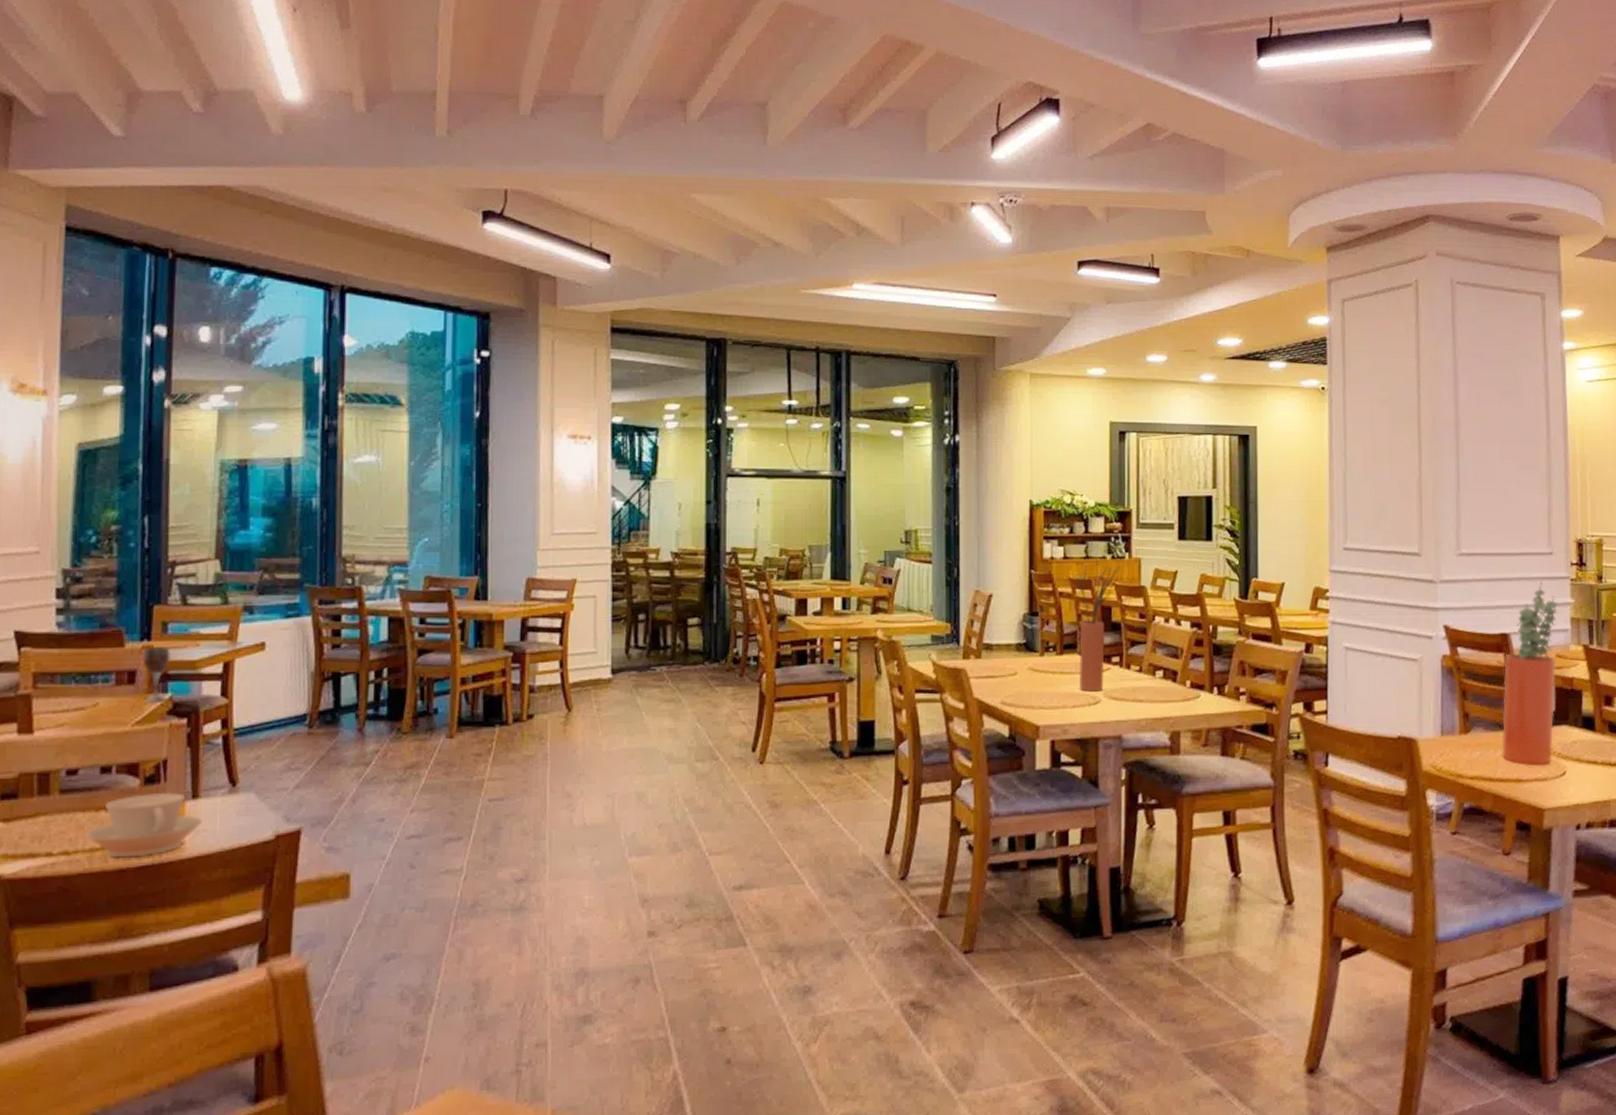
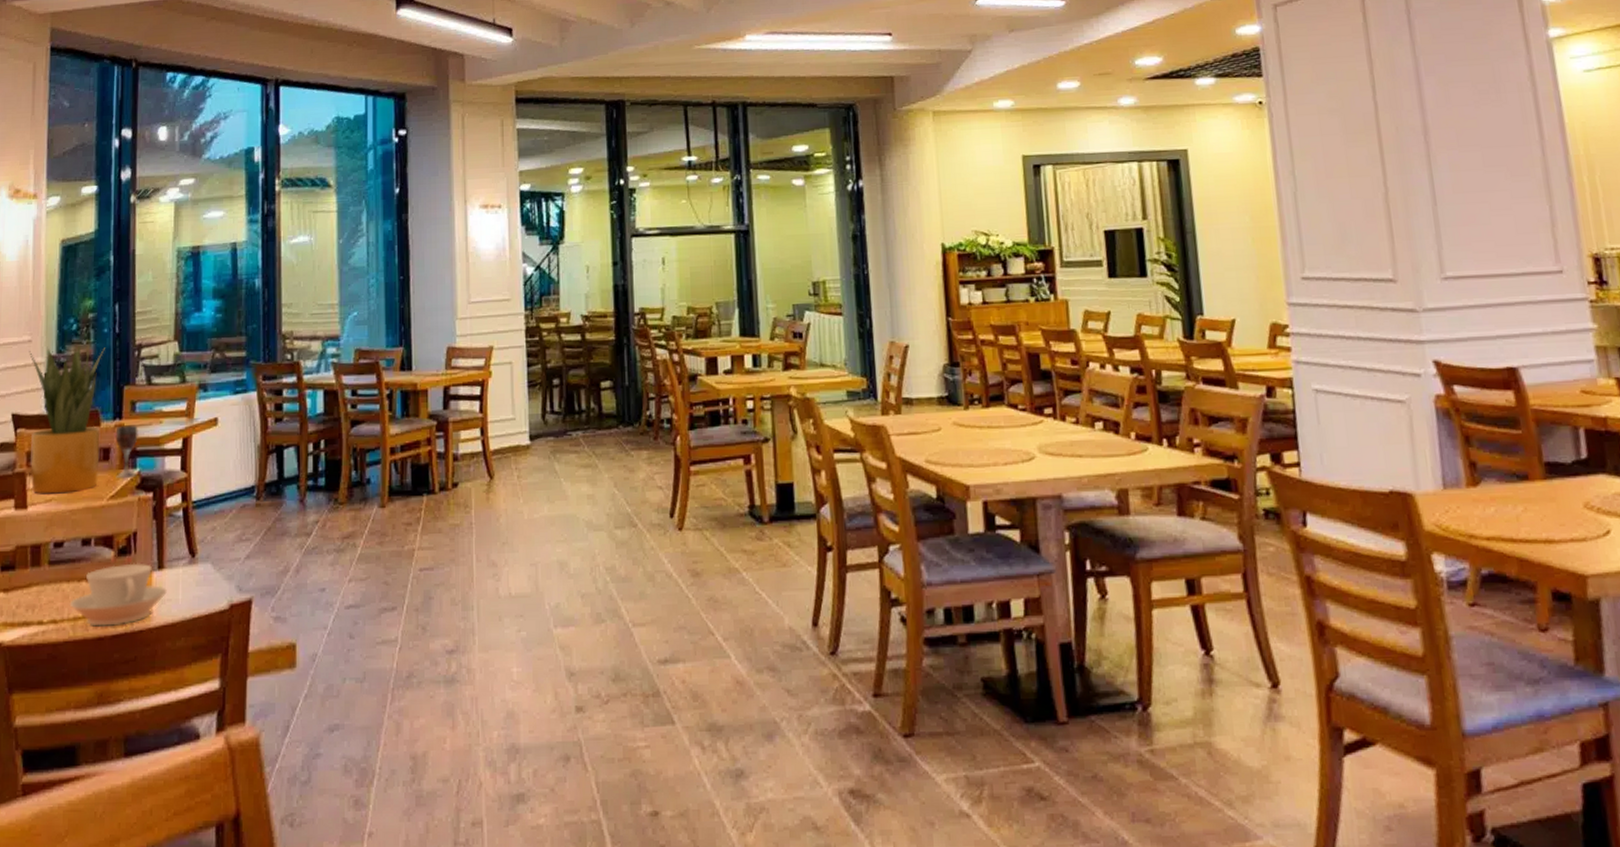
planter: none [35,560,131,719] -> present [28,345,105,494]
vase: present [1075,559,1121,693] -> none [997,303,1047,448]
vase: present [1502,581,1558,767] -> none [1515,305,1591,525]

